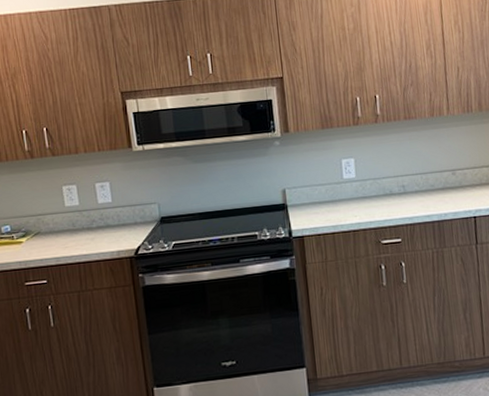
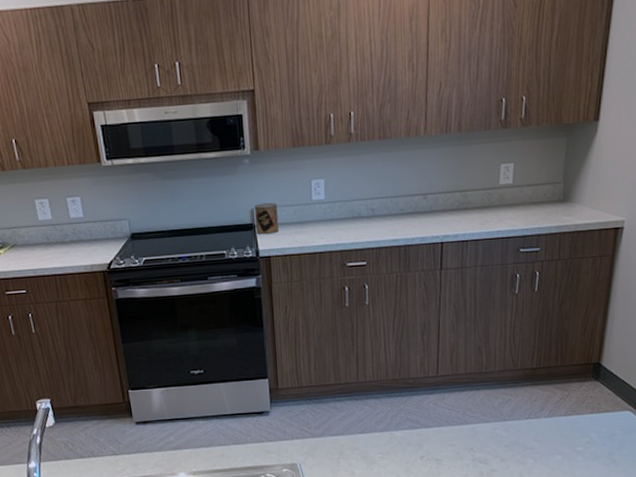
tin can: none [286,182,311,215] -> present [255,202,279,235]

